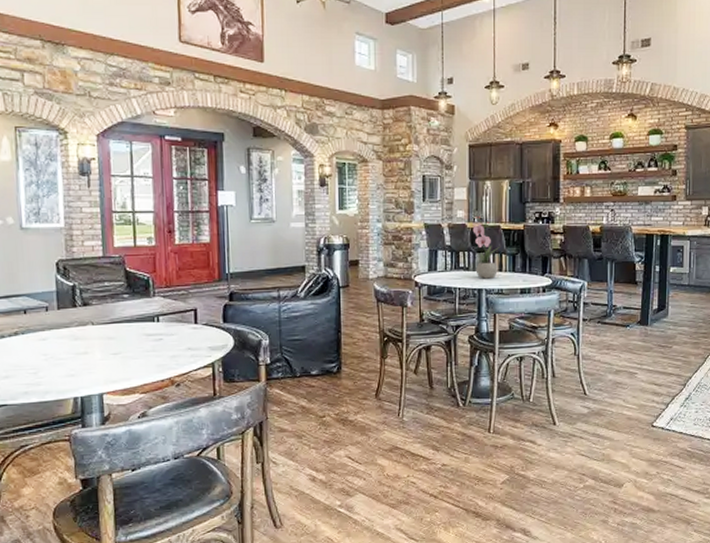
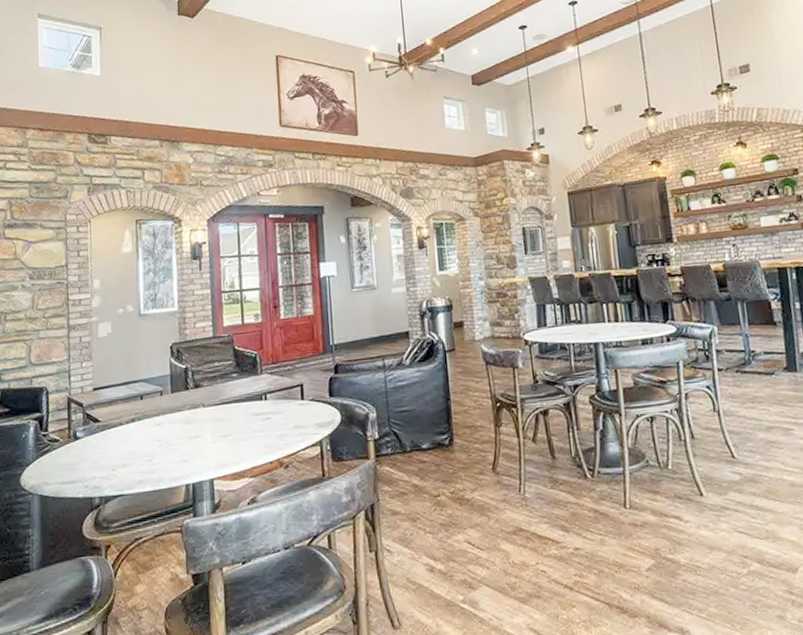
flower arrangement: present [472,215,501,279] -> none [580,264,615,332]

